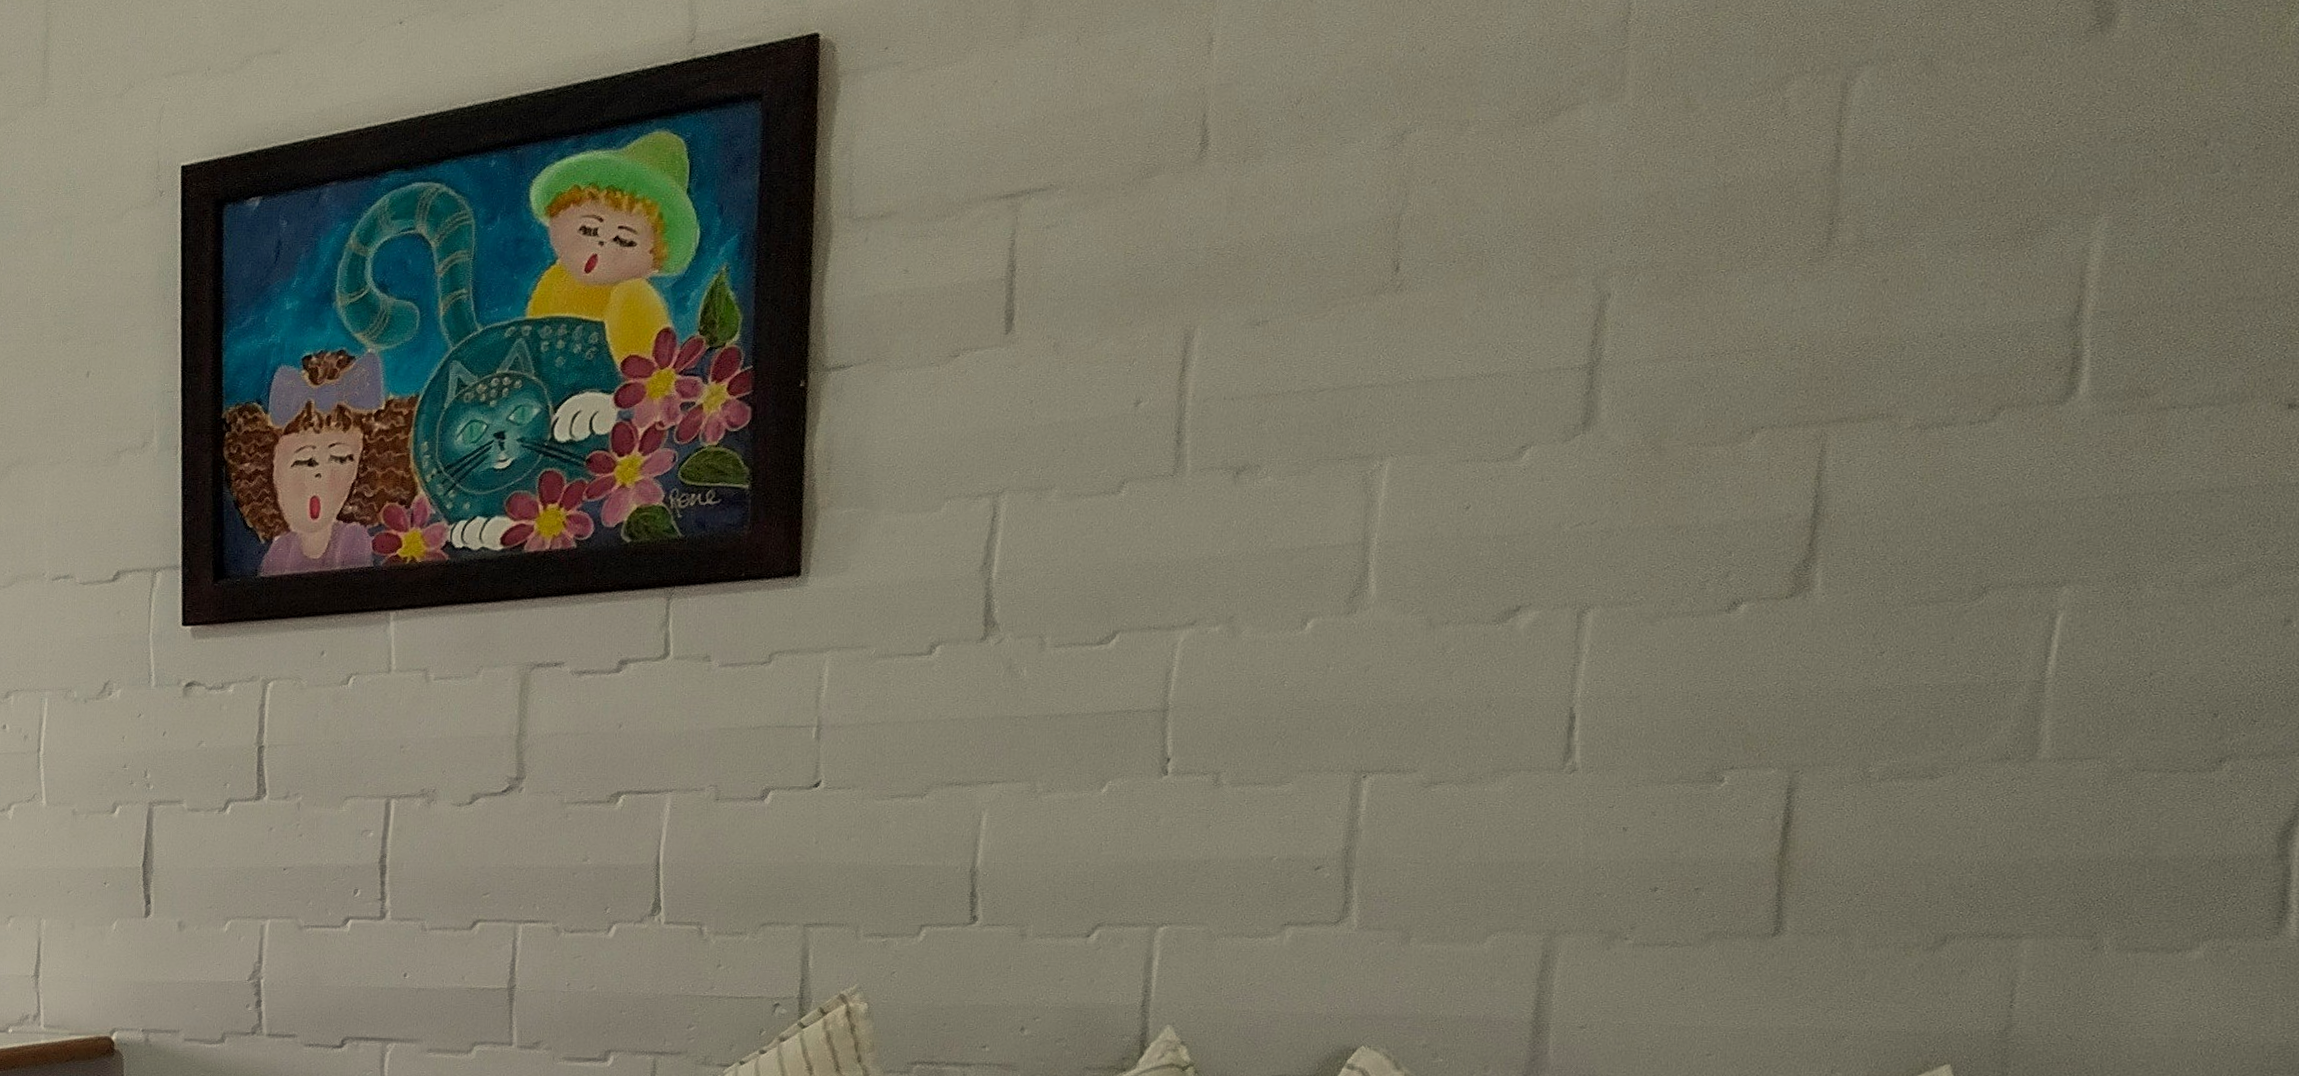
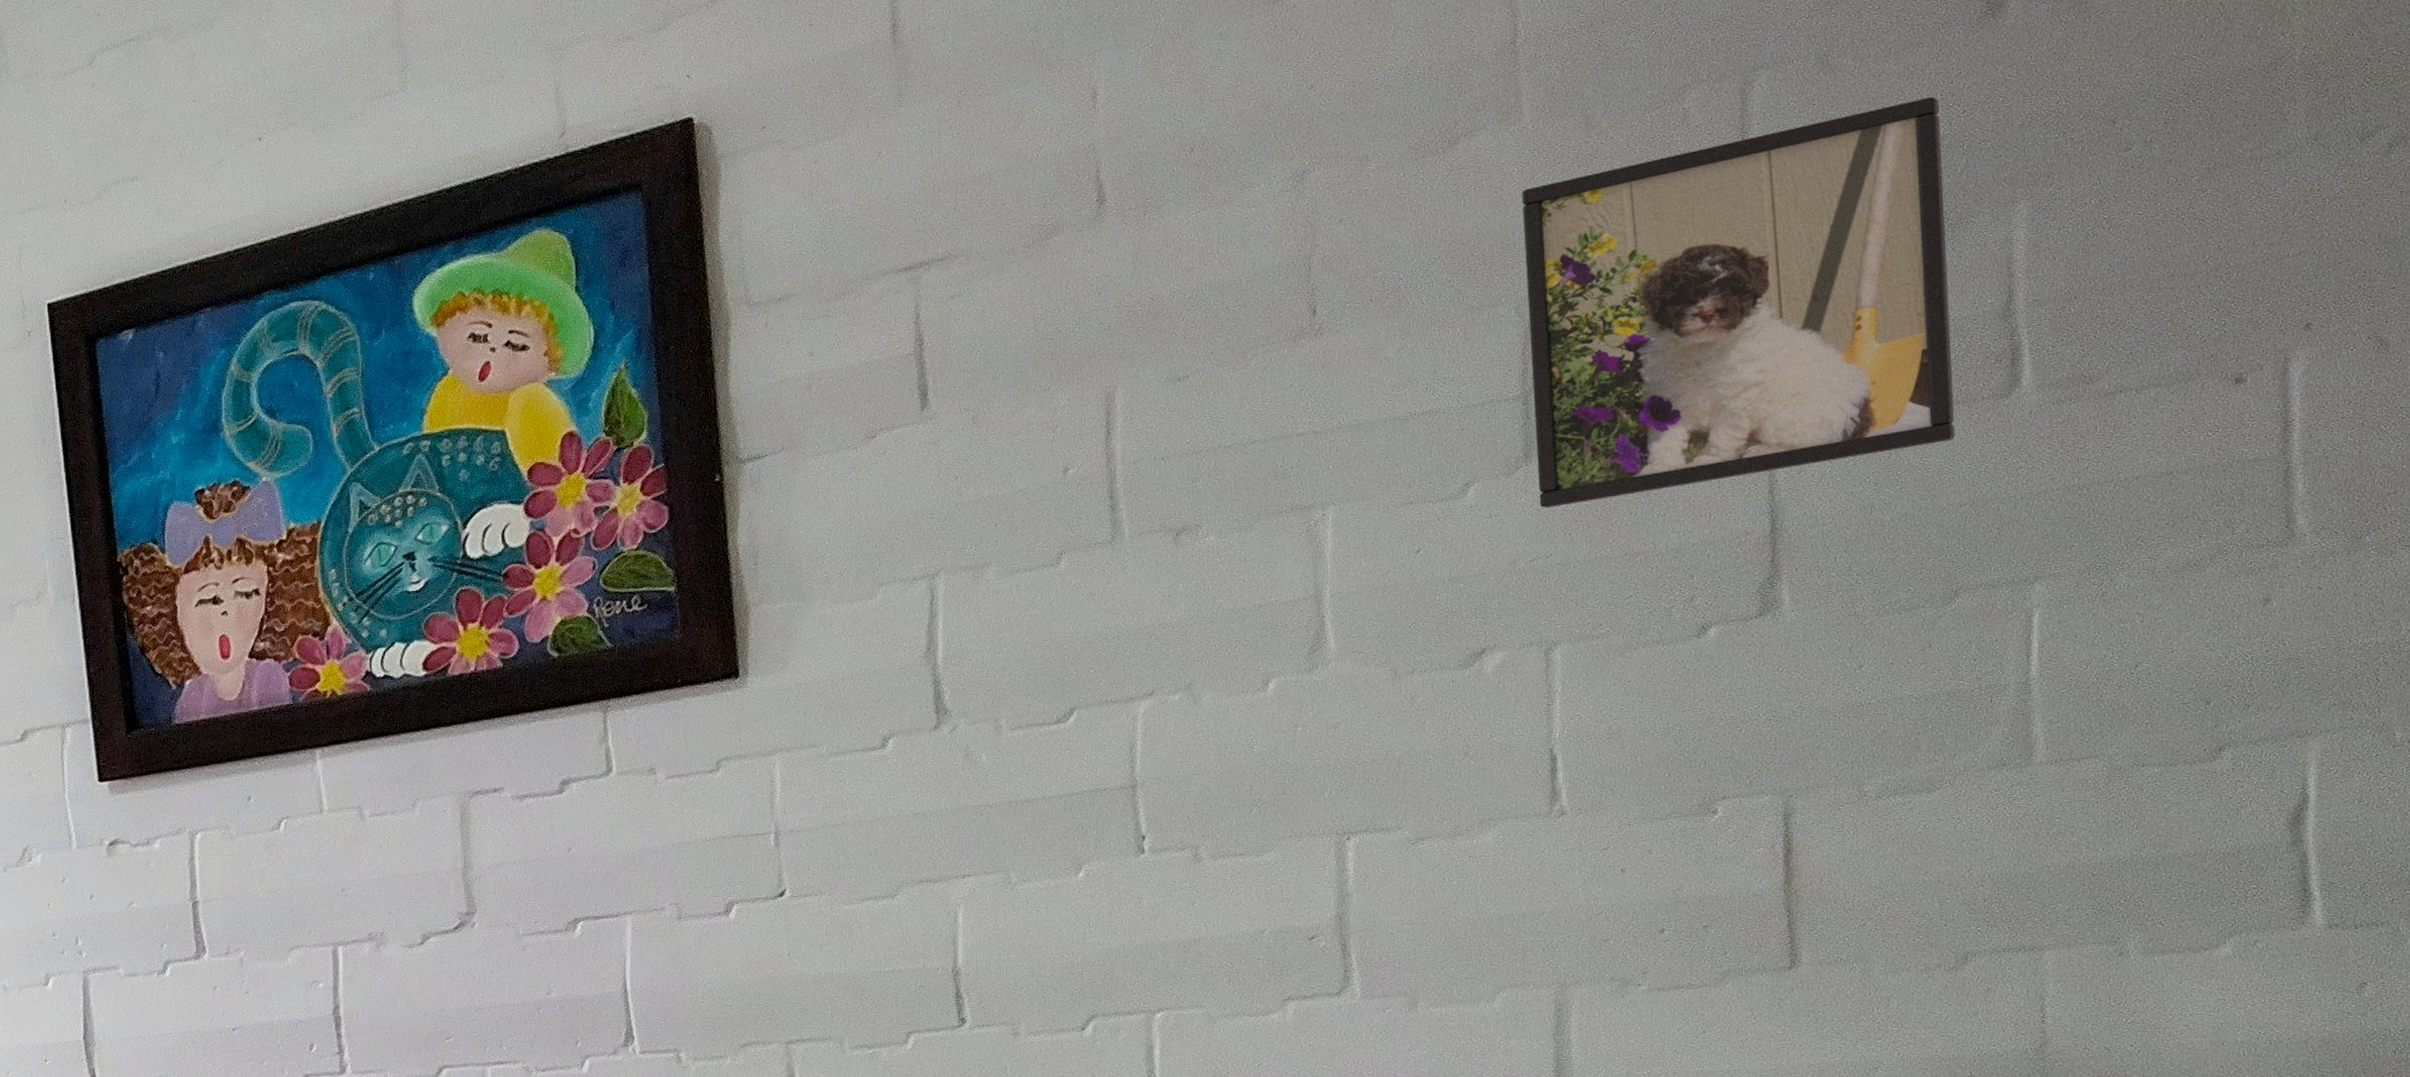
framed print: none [1591,105,2036,477] -> present [1521,97,1955,509]

